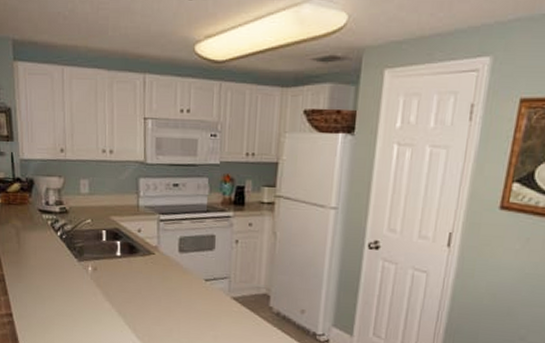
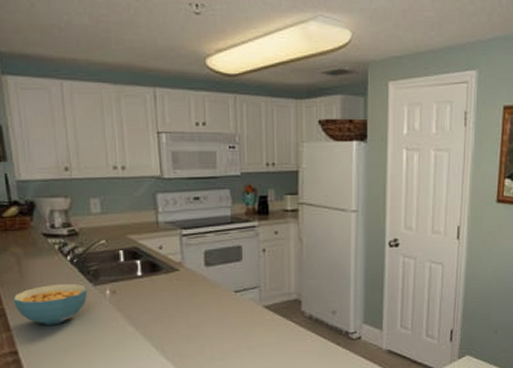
cereal bowl: none [11,256,73,294] -> present [13,283,88,325]

